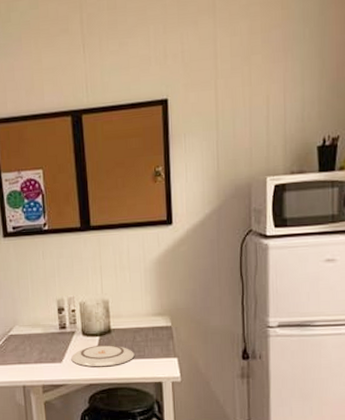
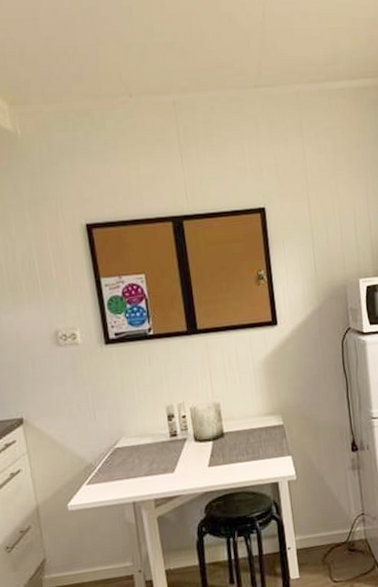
plate: present [71,345,135,367] -> none [184,448,249,474]

